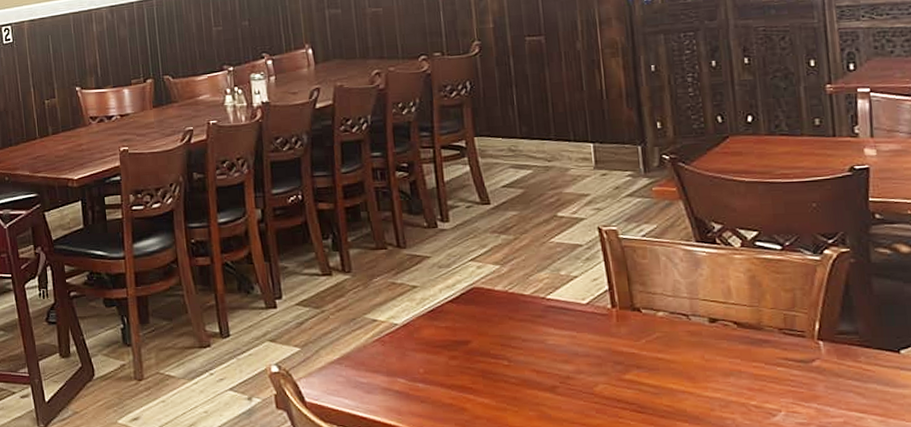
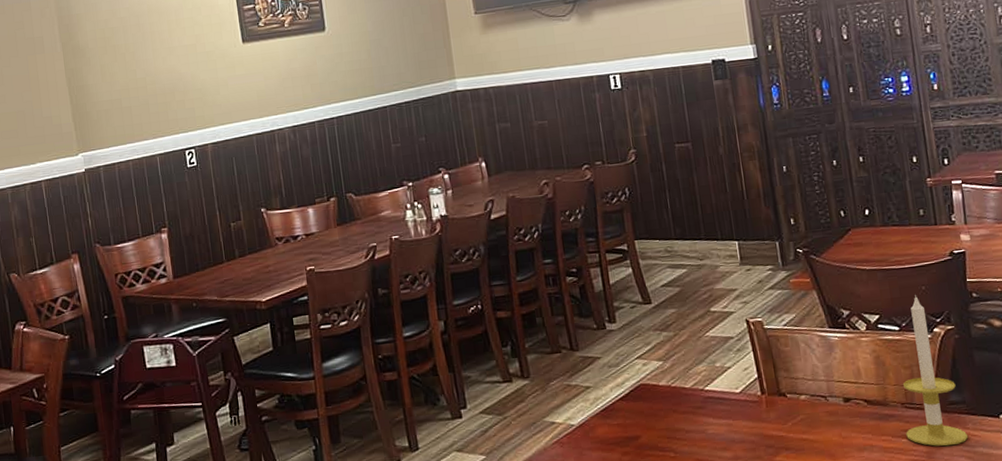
candle: none [781,212,860,379] -> present [902,295,969,447]

